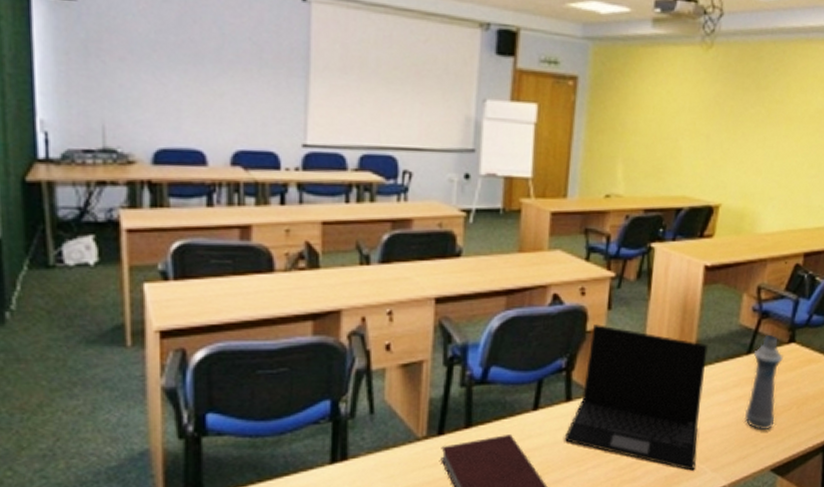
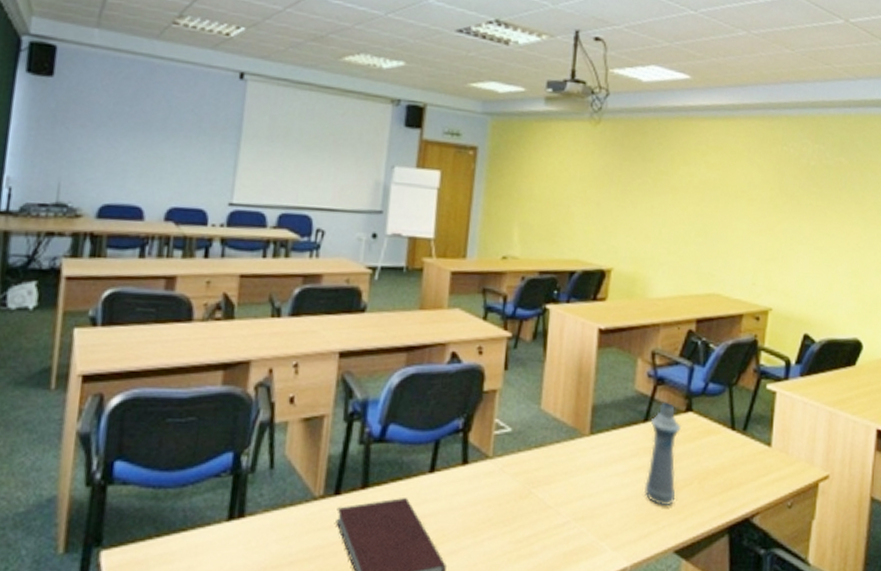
laptop: present [564,324,708,471] -> none [460,385,604,548]

